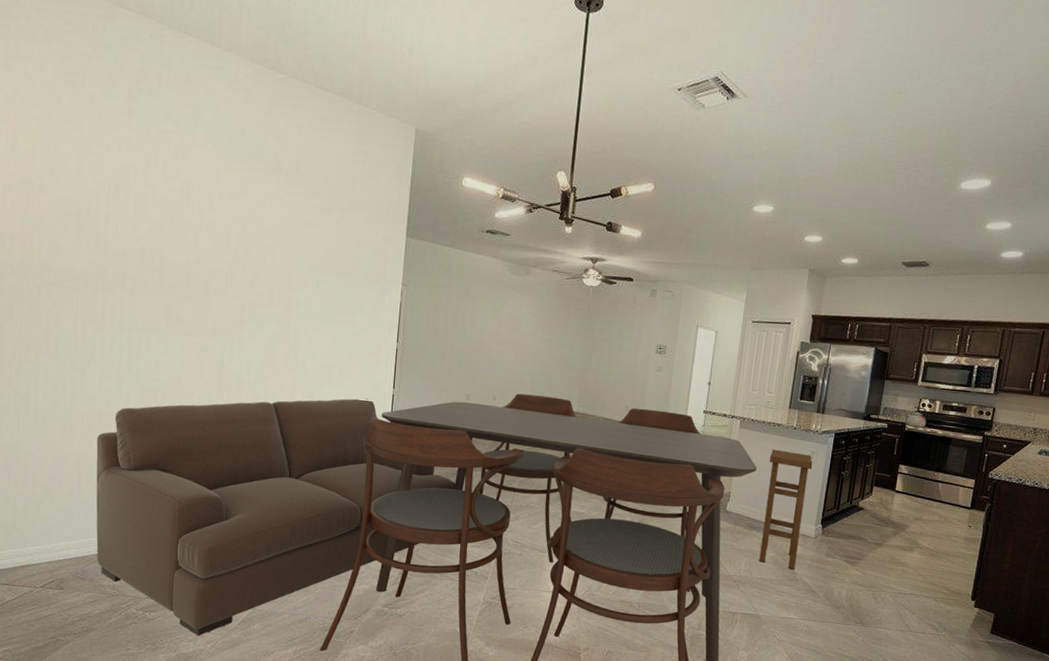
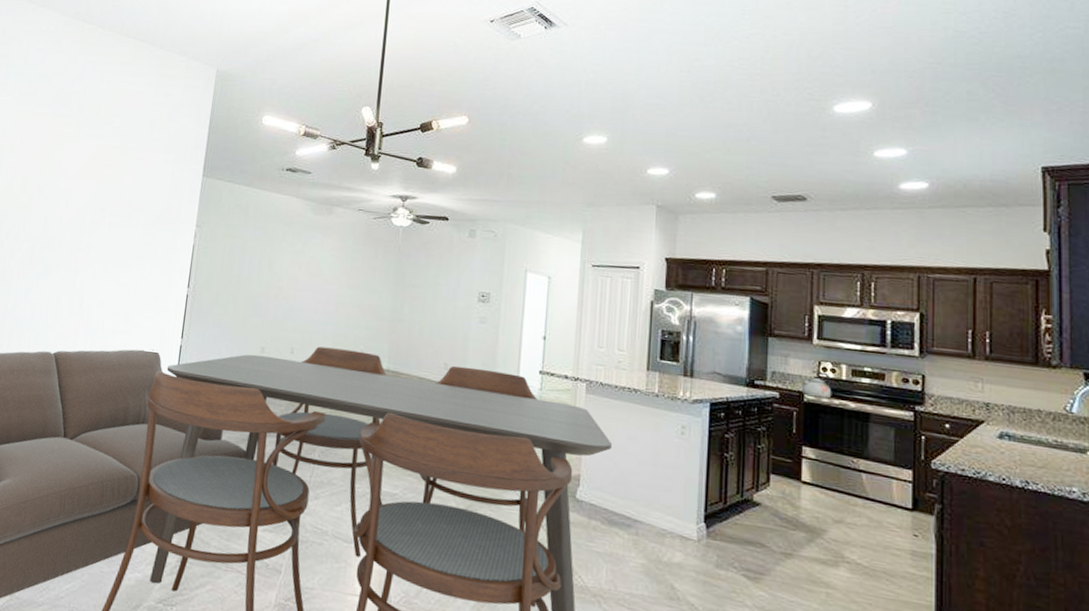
bar stool: present [759,449,813,570] -> none [624,421,685,584]

